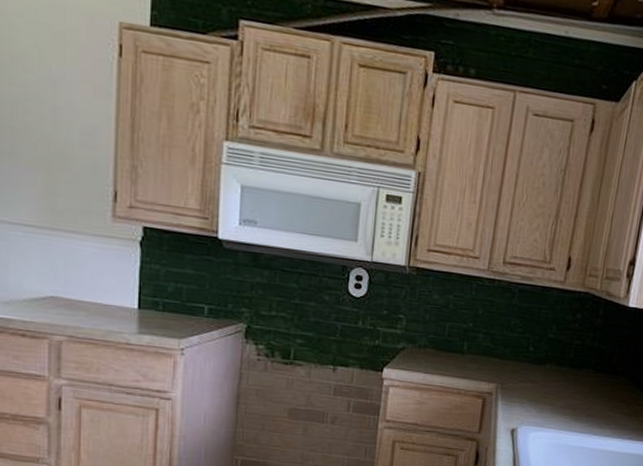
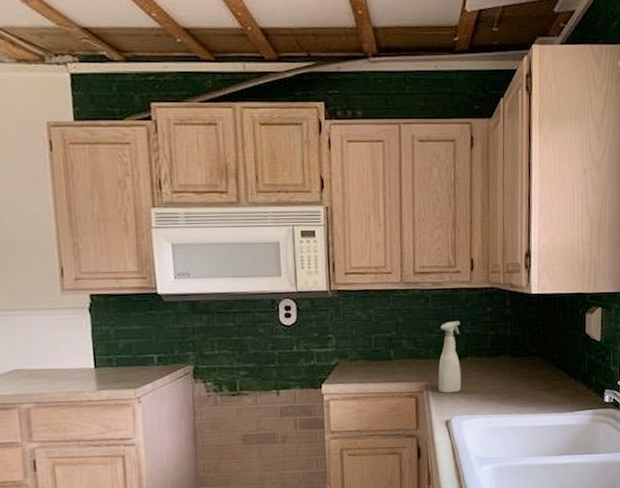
spray bottle: none [509,322,546,401] -> present [438,321,462,394]

